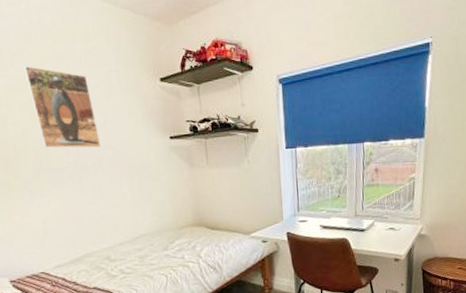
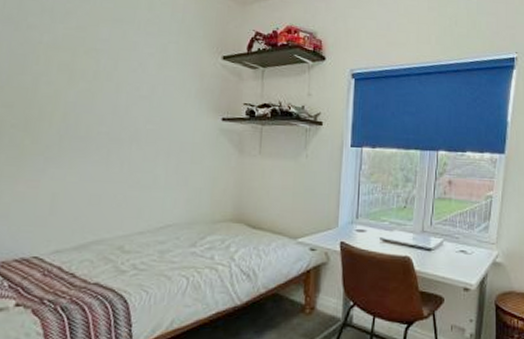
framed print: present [22,65,101,149] -> none [72,24,143,120]

